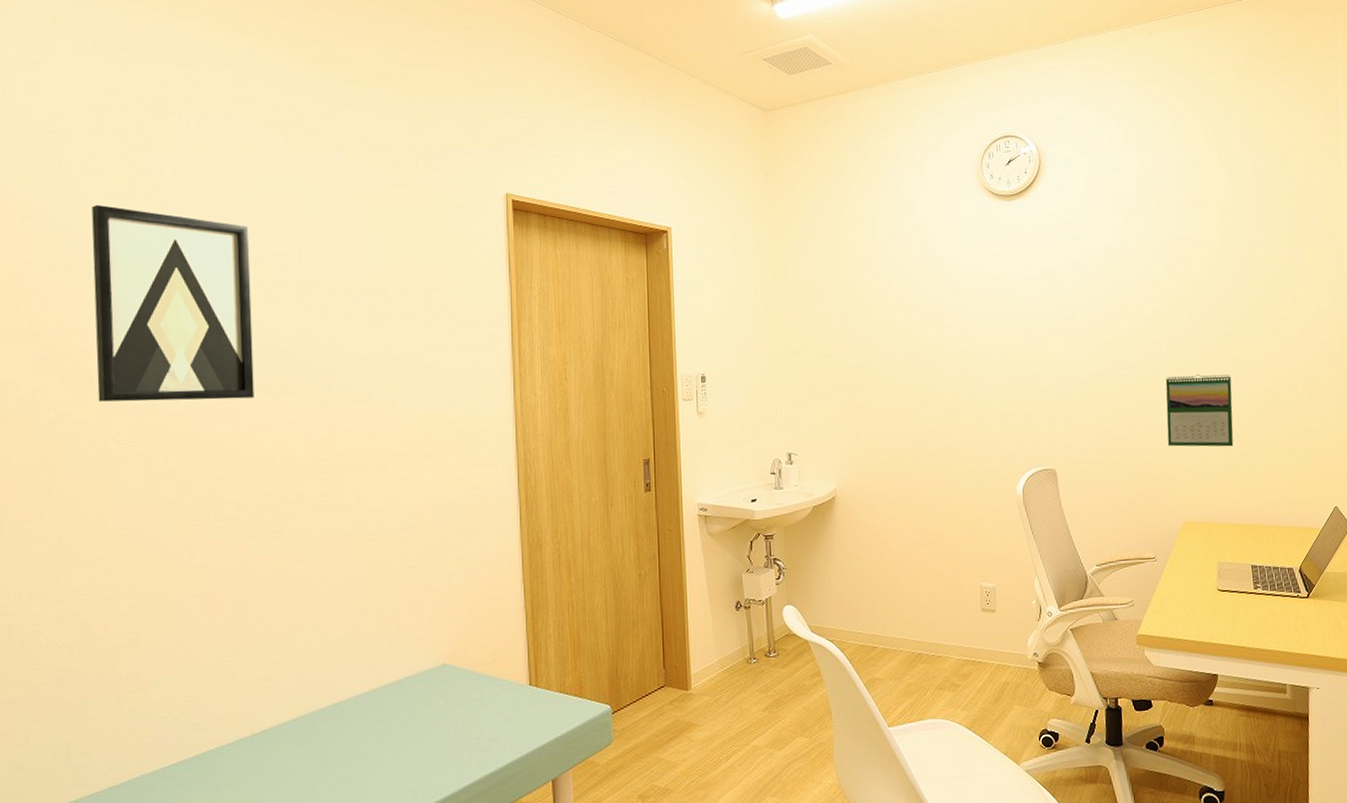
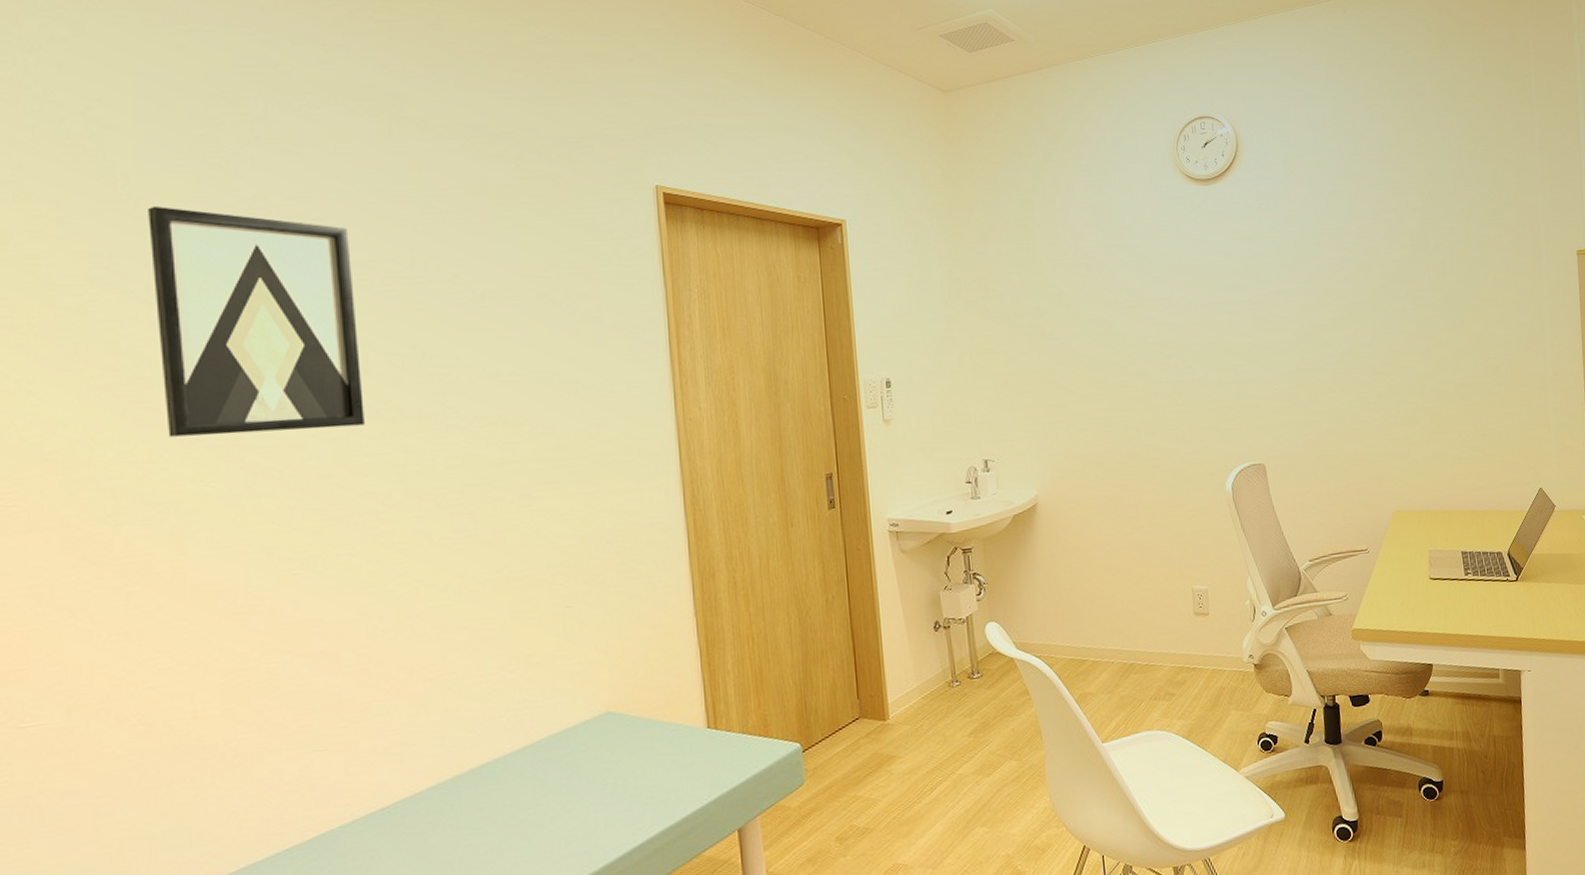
calendar: present [1165,374,1234,447] -> none [1371,359,1441,435]

